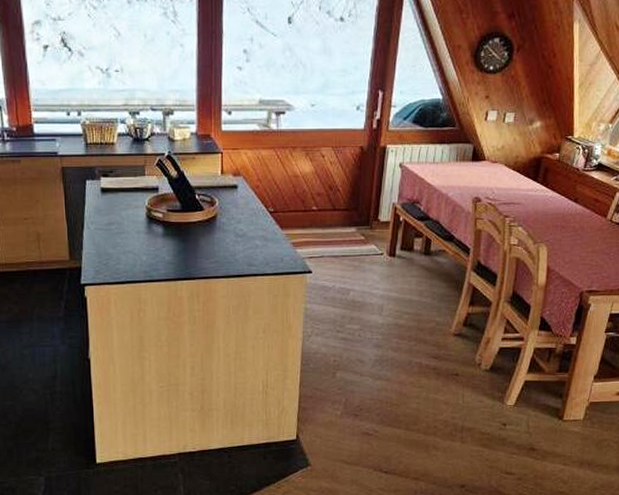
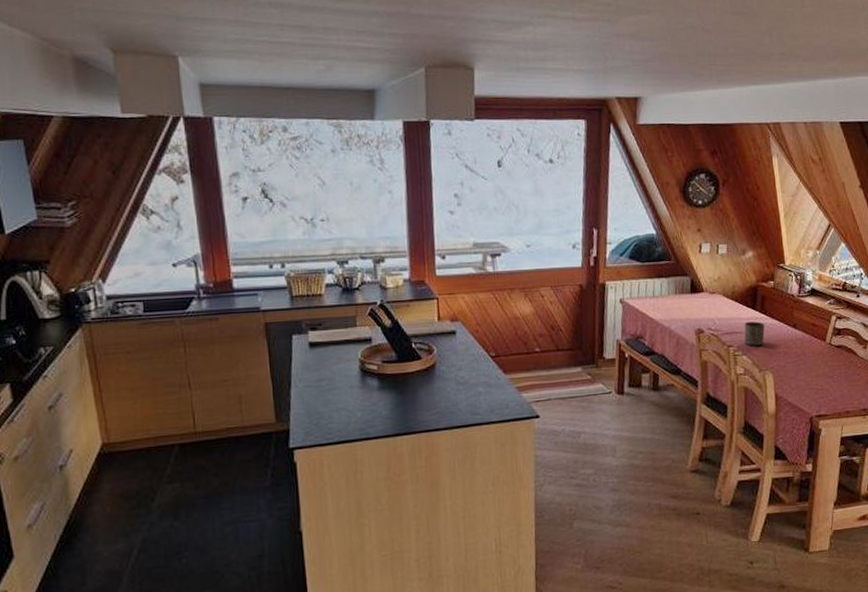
cup: none [522,193,545,218] -> present [744,321,765,346]

